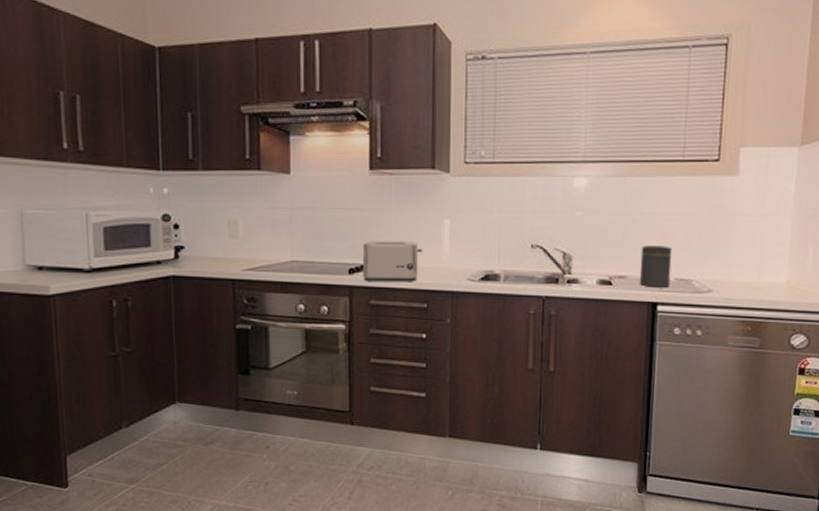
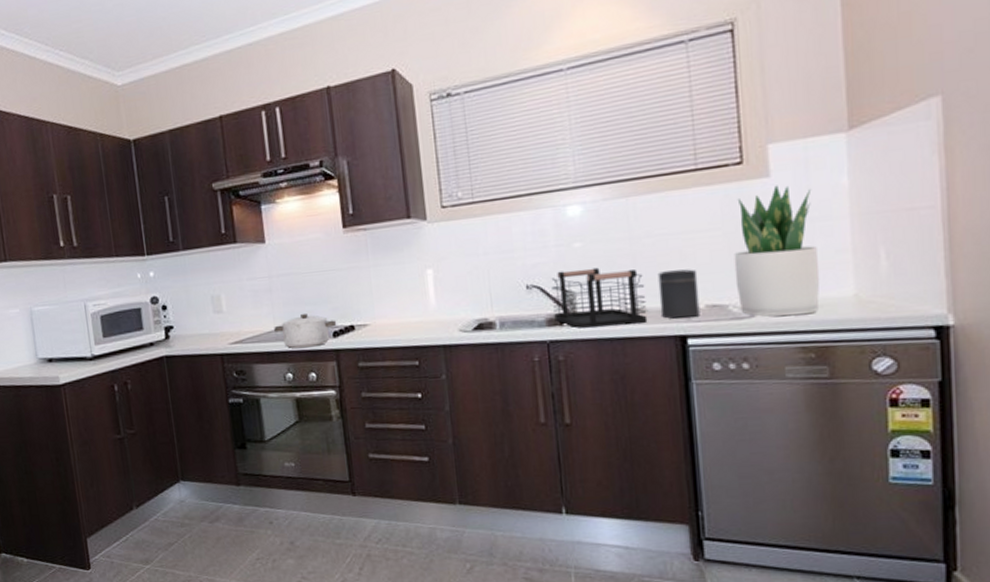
cooking pot: none [290,247,354,282] -> present [274,313,337,349]
toaster: present [362,241,423,282] -> none [344,296,408,344]
dish rack: none [552,235,630,289] -> present [551,267,648,330]
planter: none [700,183,768,294] -> present [734,185,820,317]

